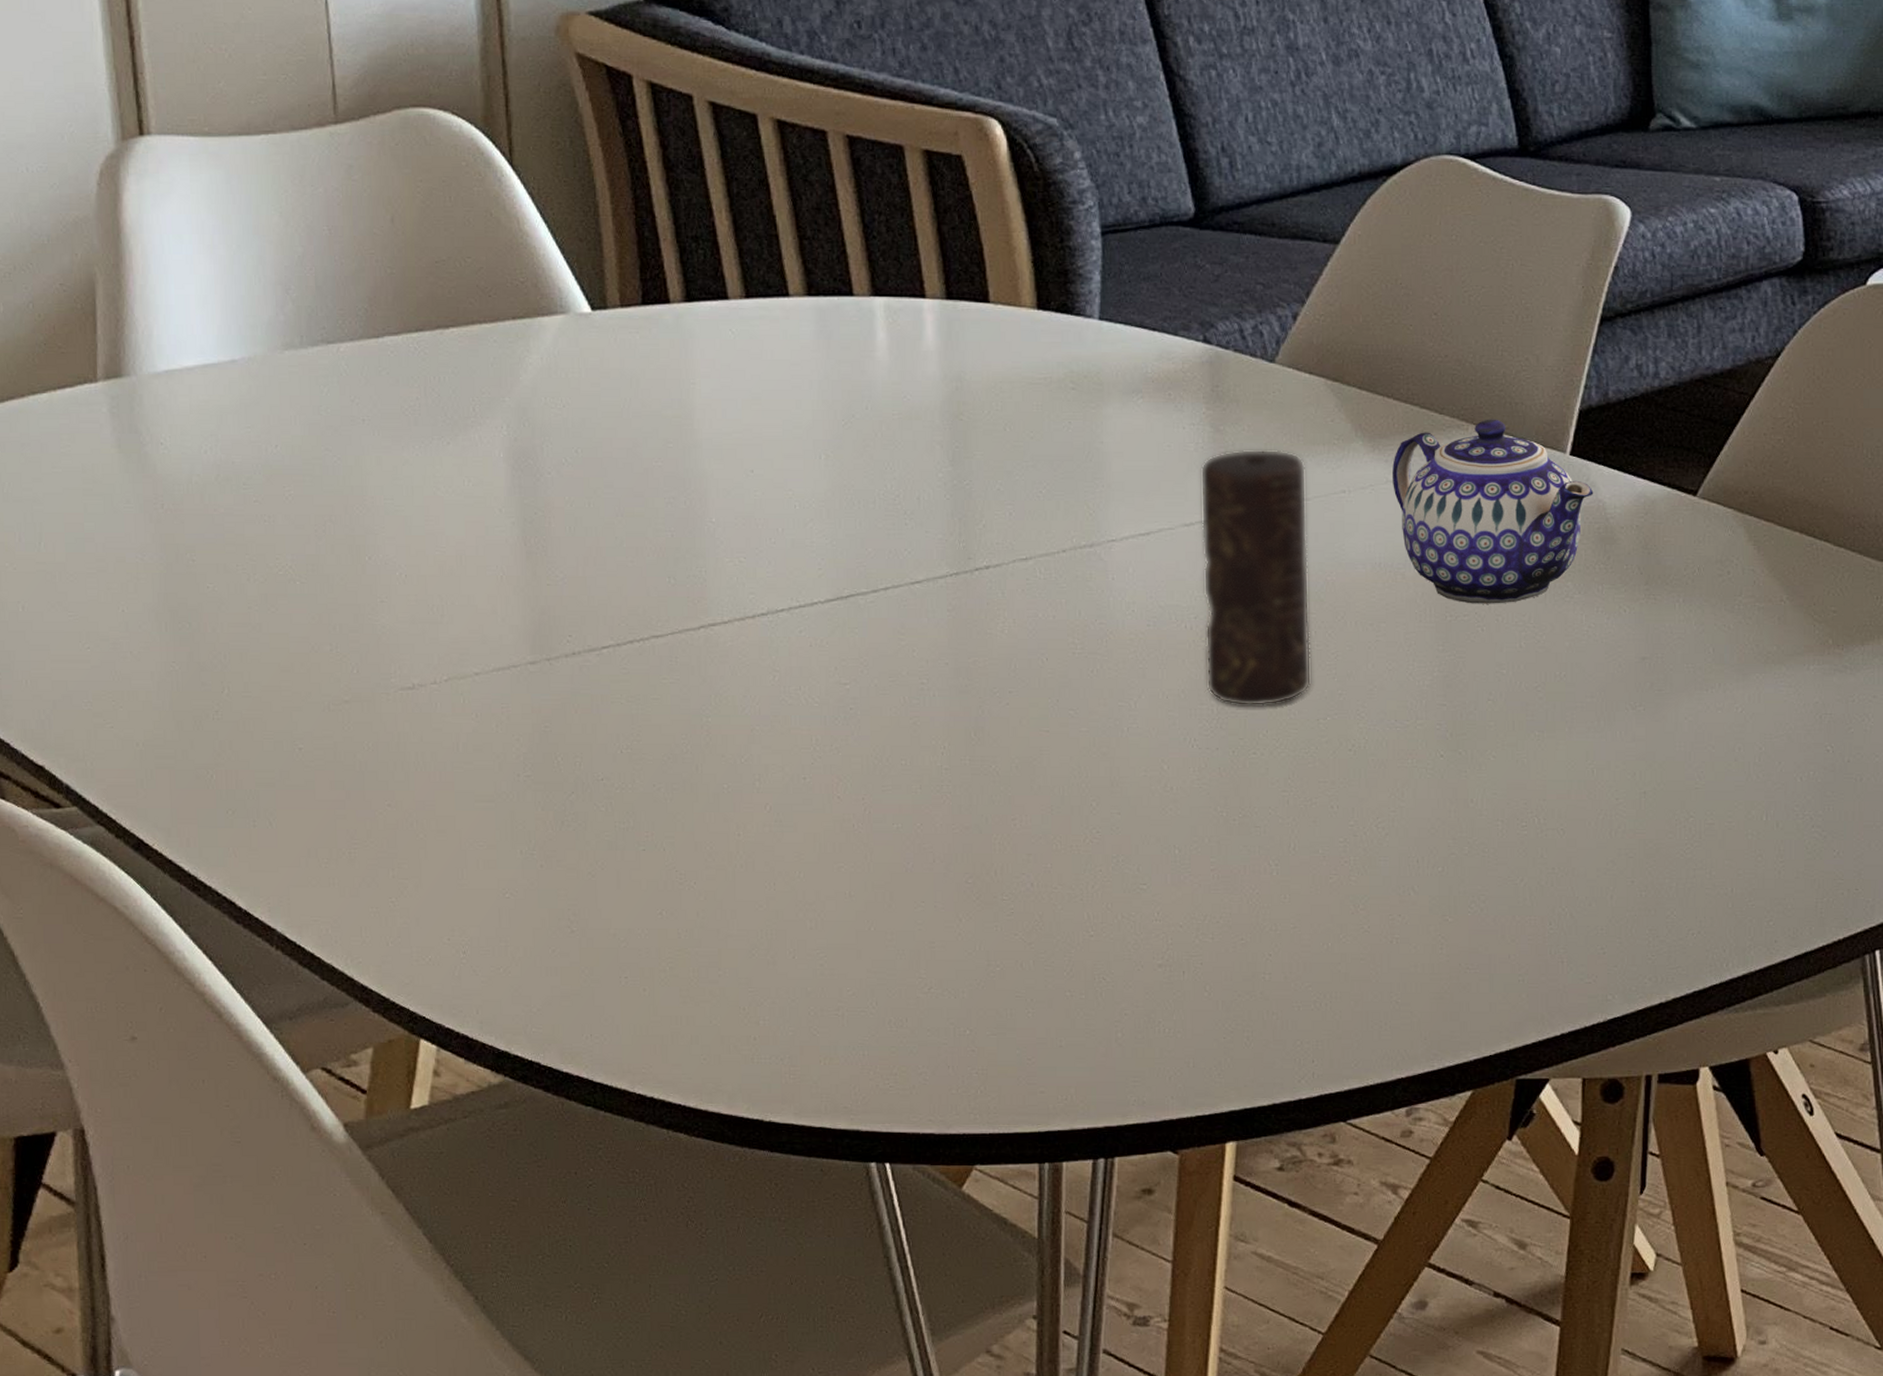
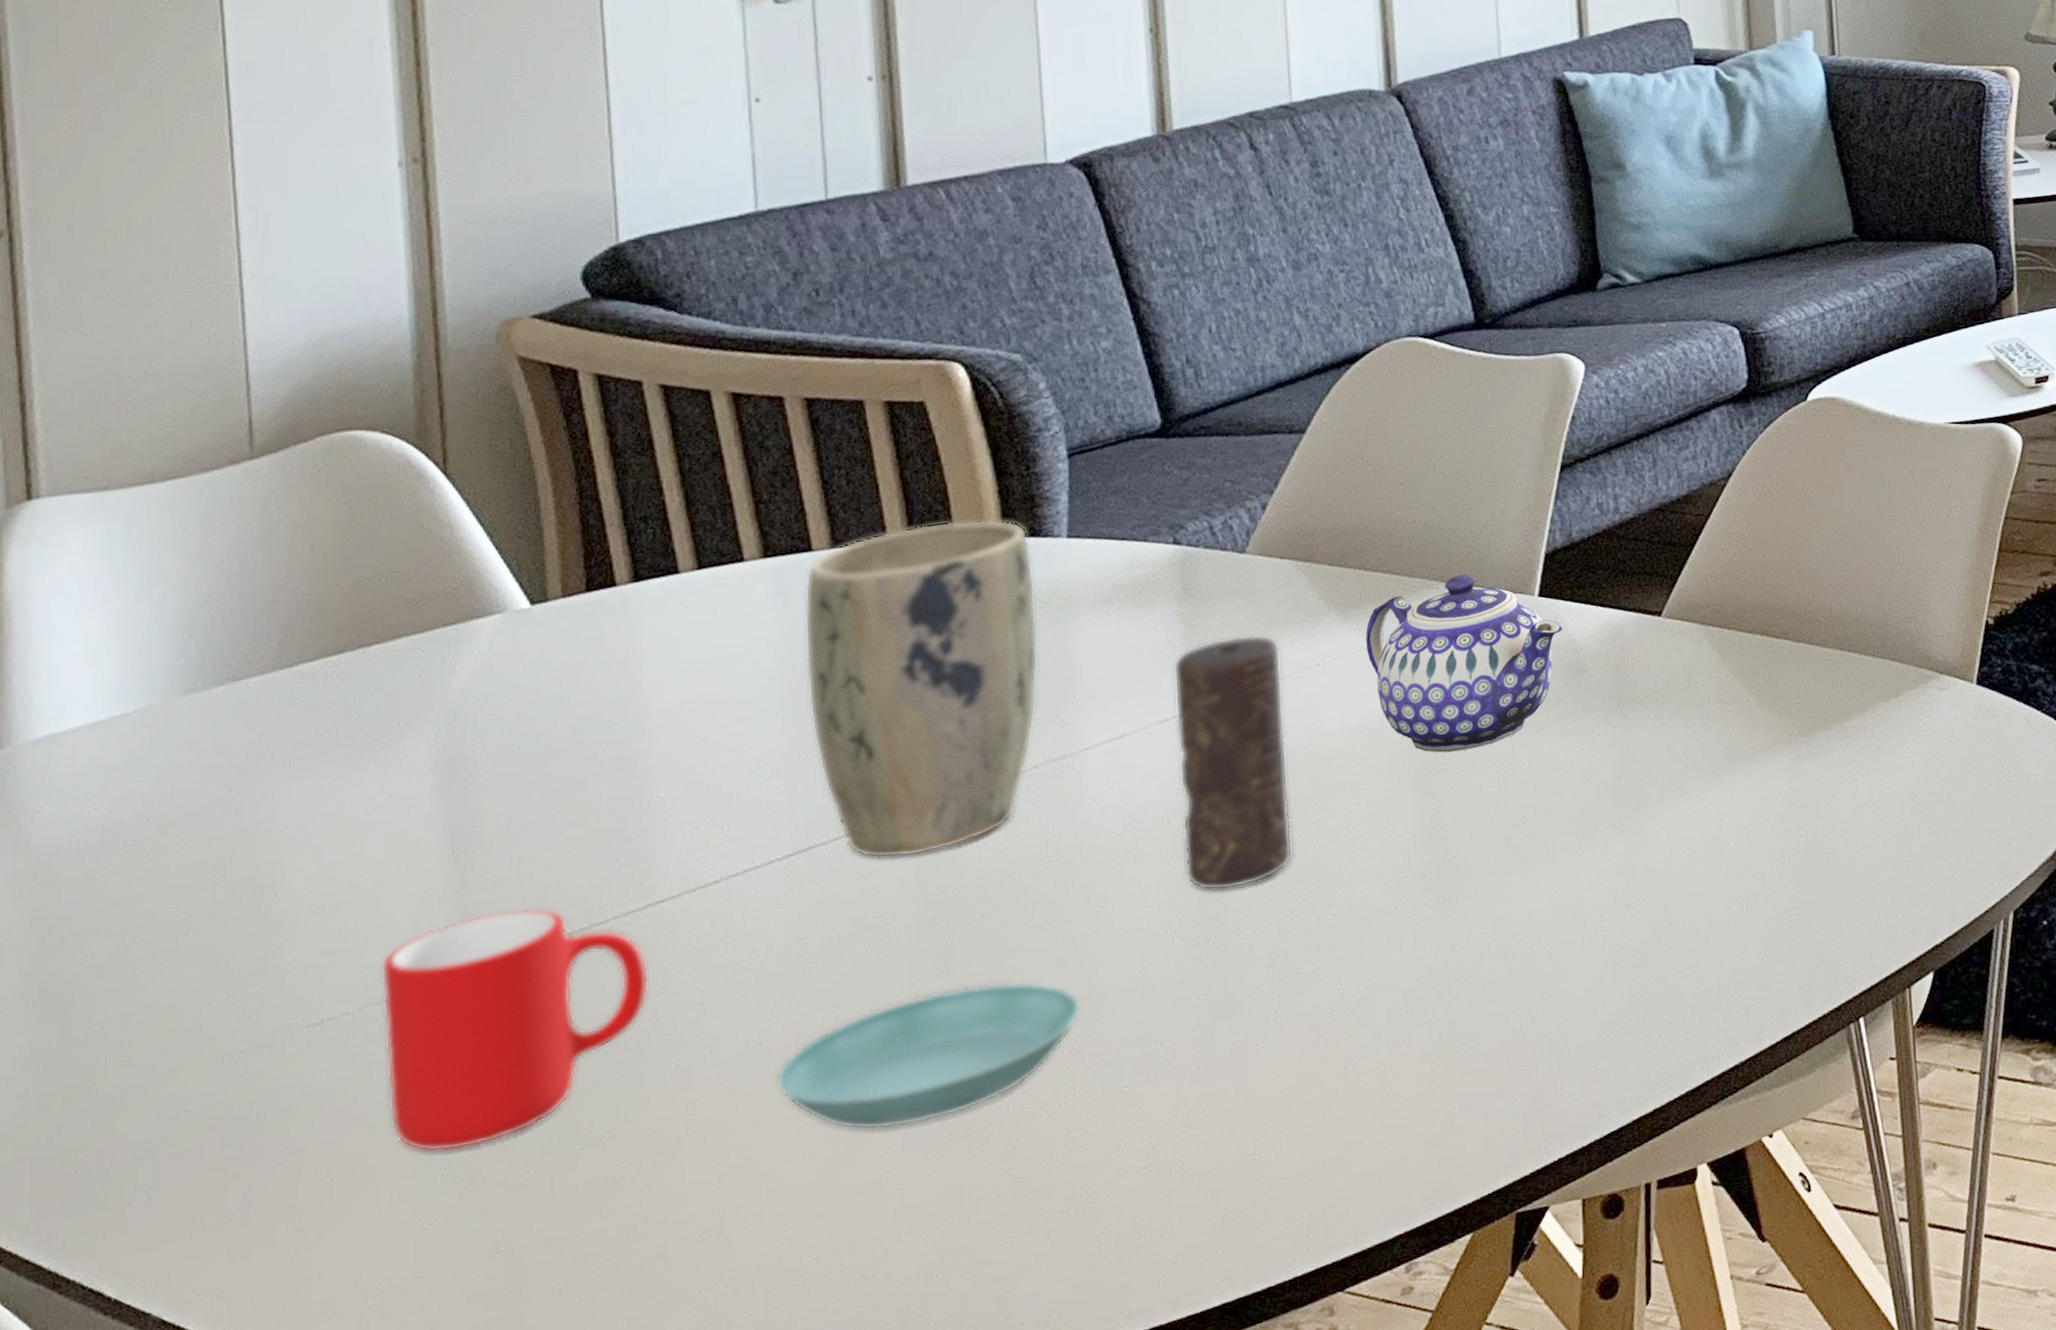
cup: none [464,609,703,829] -> present [381,908,649,1153]
saucer: none [818,758,1104,883] -> present [775,981,1082,1131]
plant pot: none [846,285,1068,621] -> present [804,519,1038,859]

